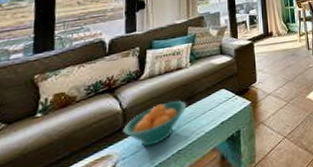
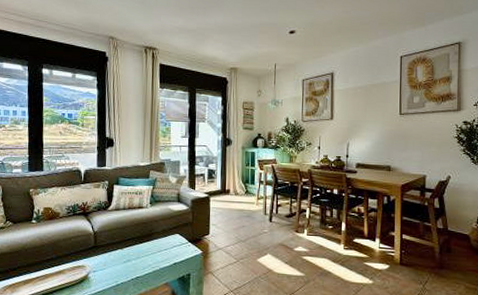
fruit bowl: present [123,100,187,147] -> none [94,234,146,268]

